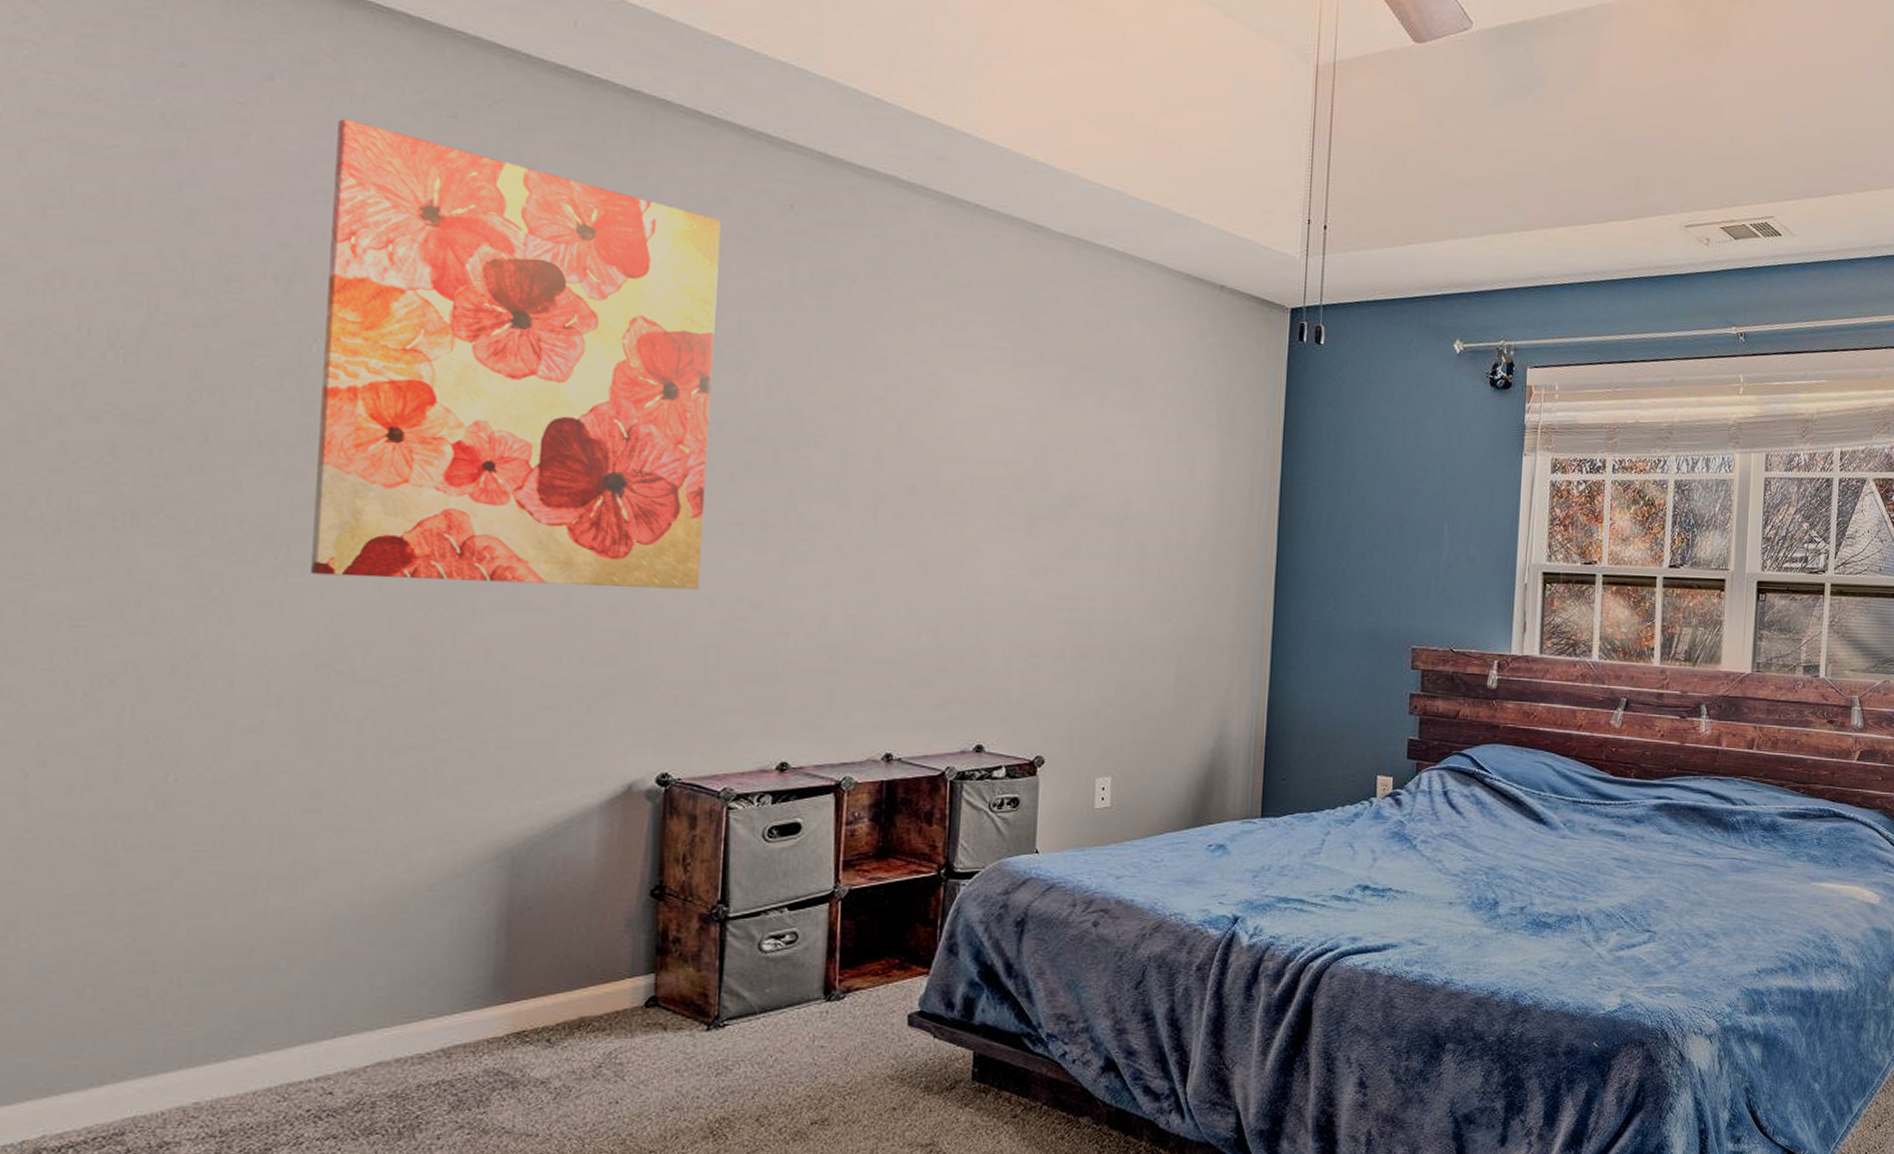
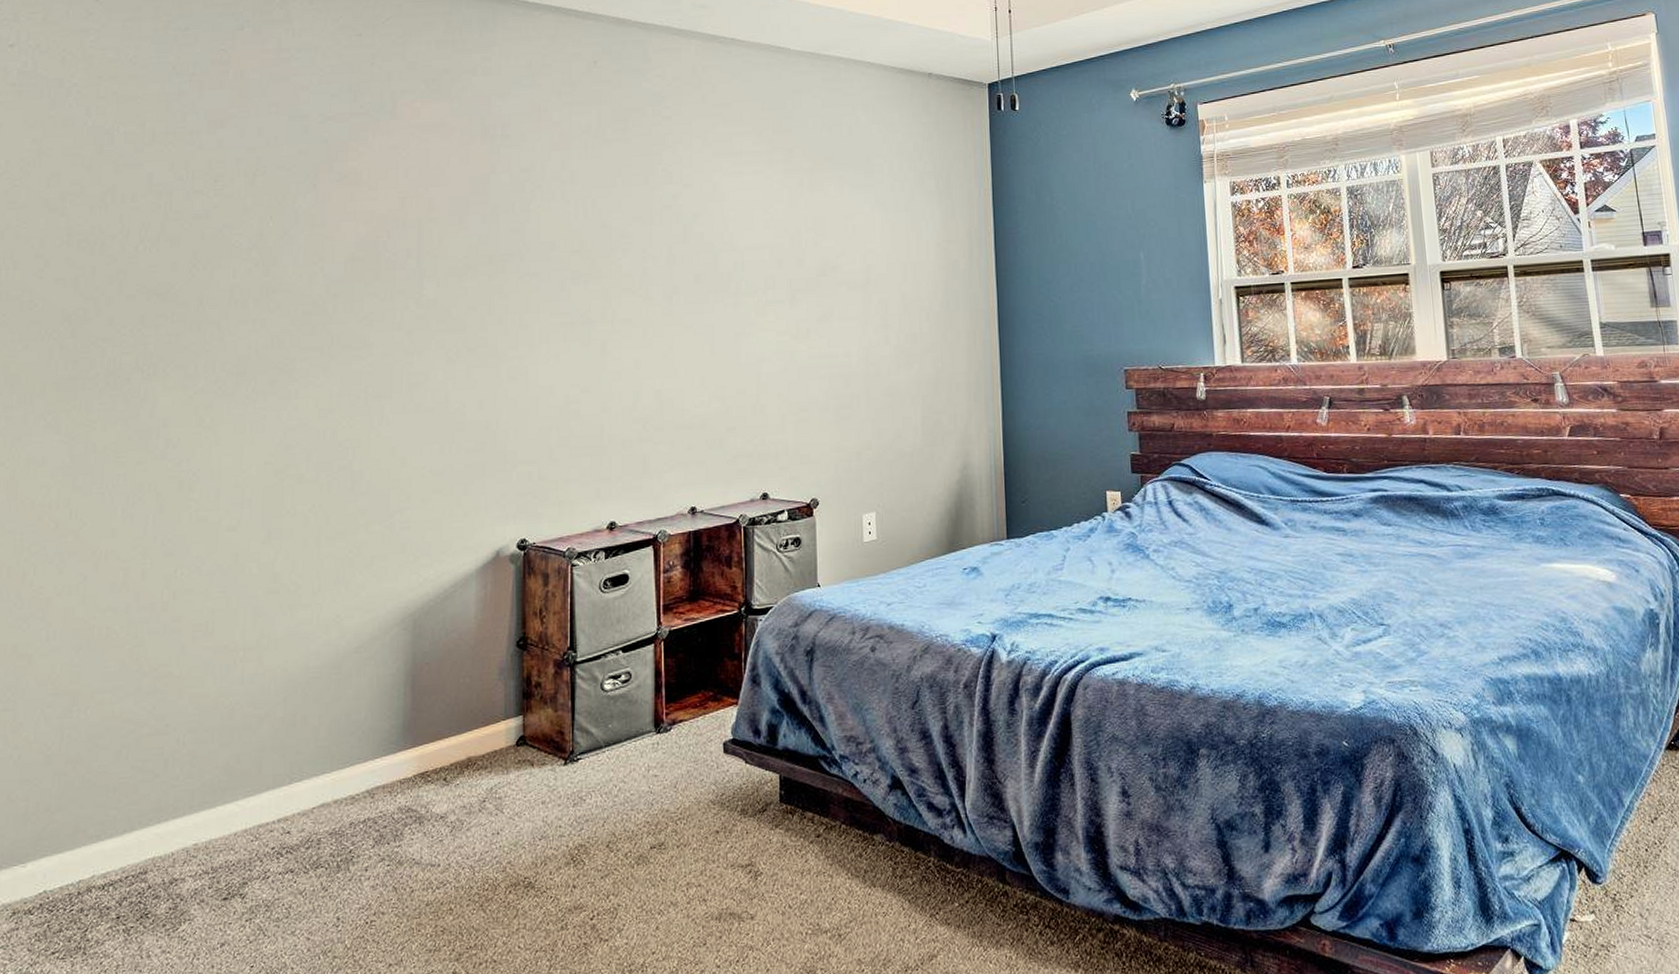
wall art: present [311,118,721,590] -> none [270,49,545,400]

